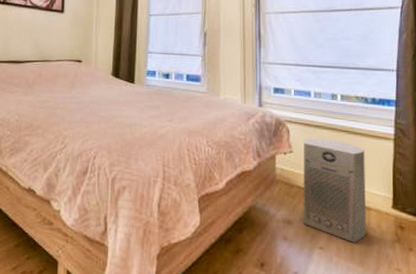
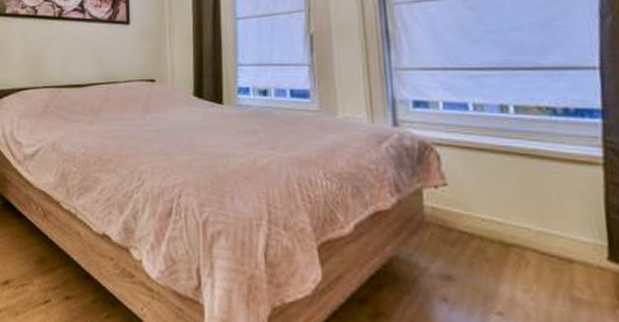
air purifier: present [303,138,366,243] -> none [462,166,570,308]

